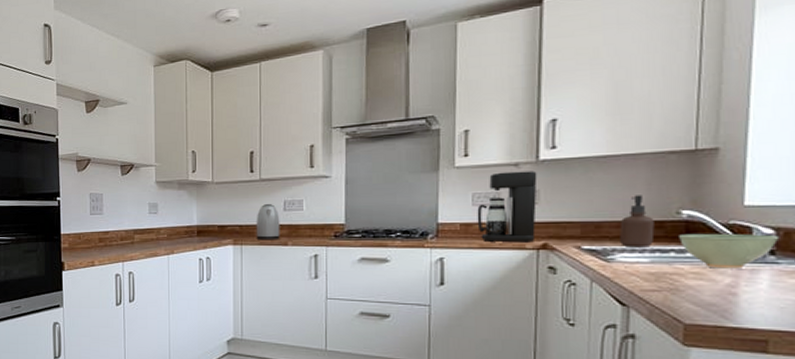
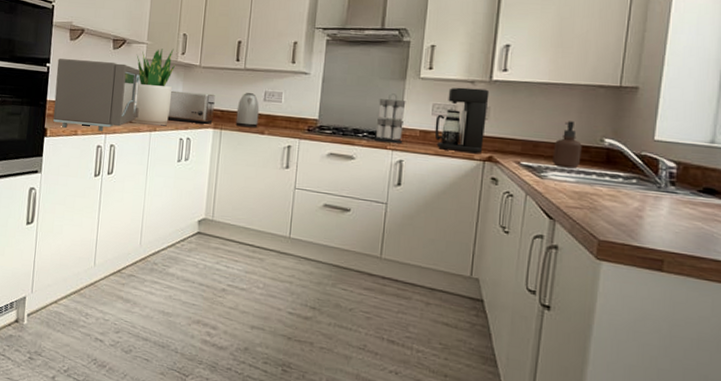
microwave: none [67,189,154,261] -> present [53,58,141,132]
planter: none [145,167,187,249] -> present [131,48,175,126]
toaster: none [184,209,232,242] -> present [167,90,215,125]
spice rack: none [410,187,441,241] -> present [375,93,406,144]
bowl: present [679,233,780,269] -> none [601,159,680,195]

